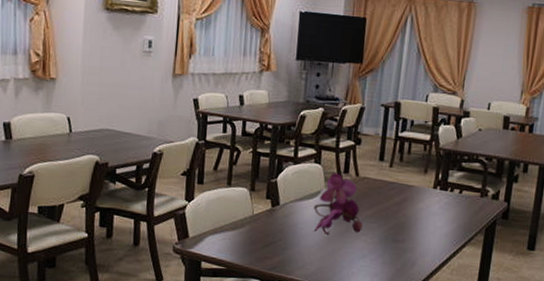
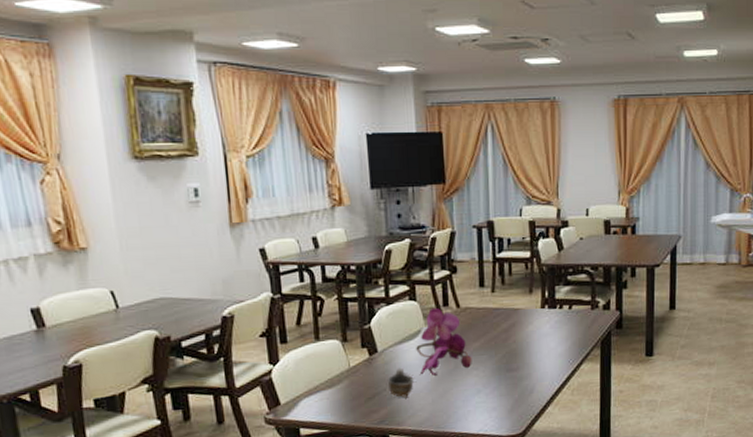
cup: none [284,222,308,250] -> present [387,367,414,397]

